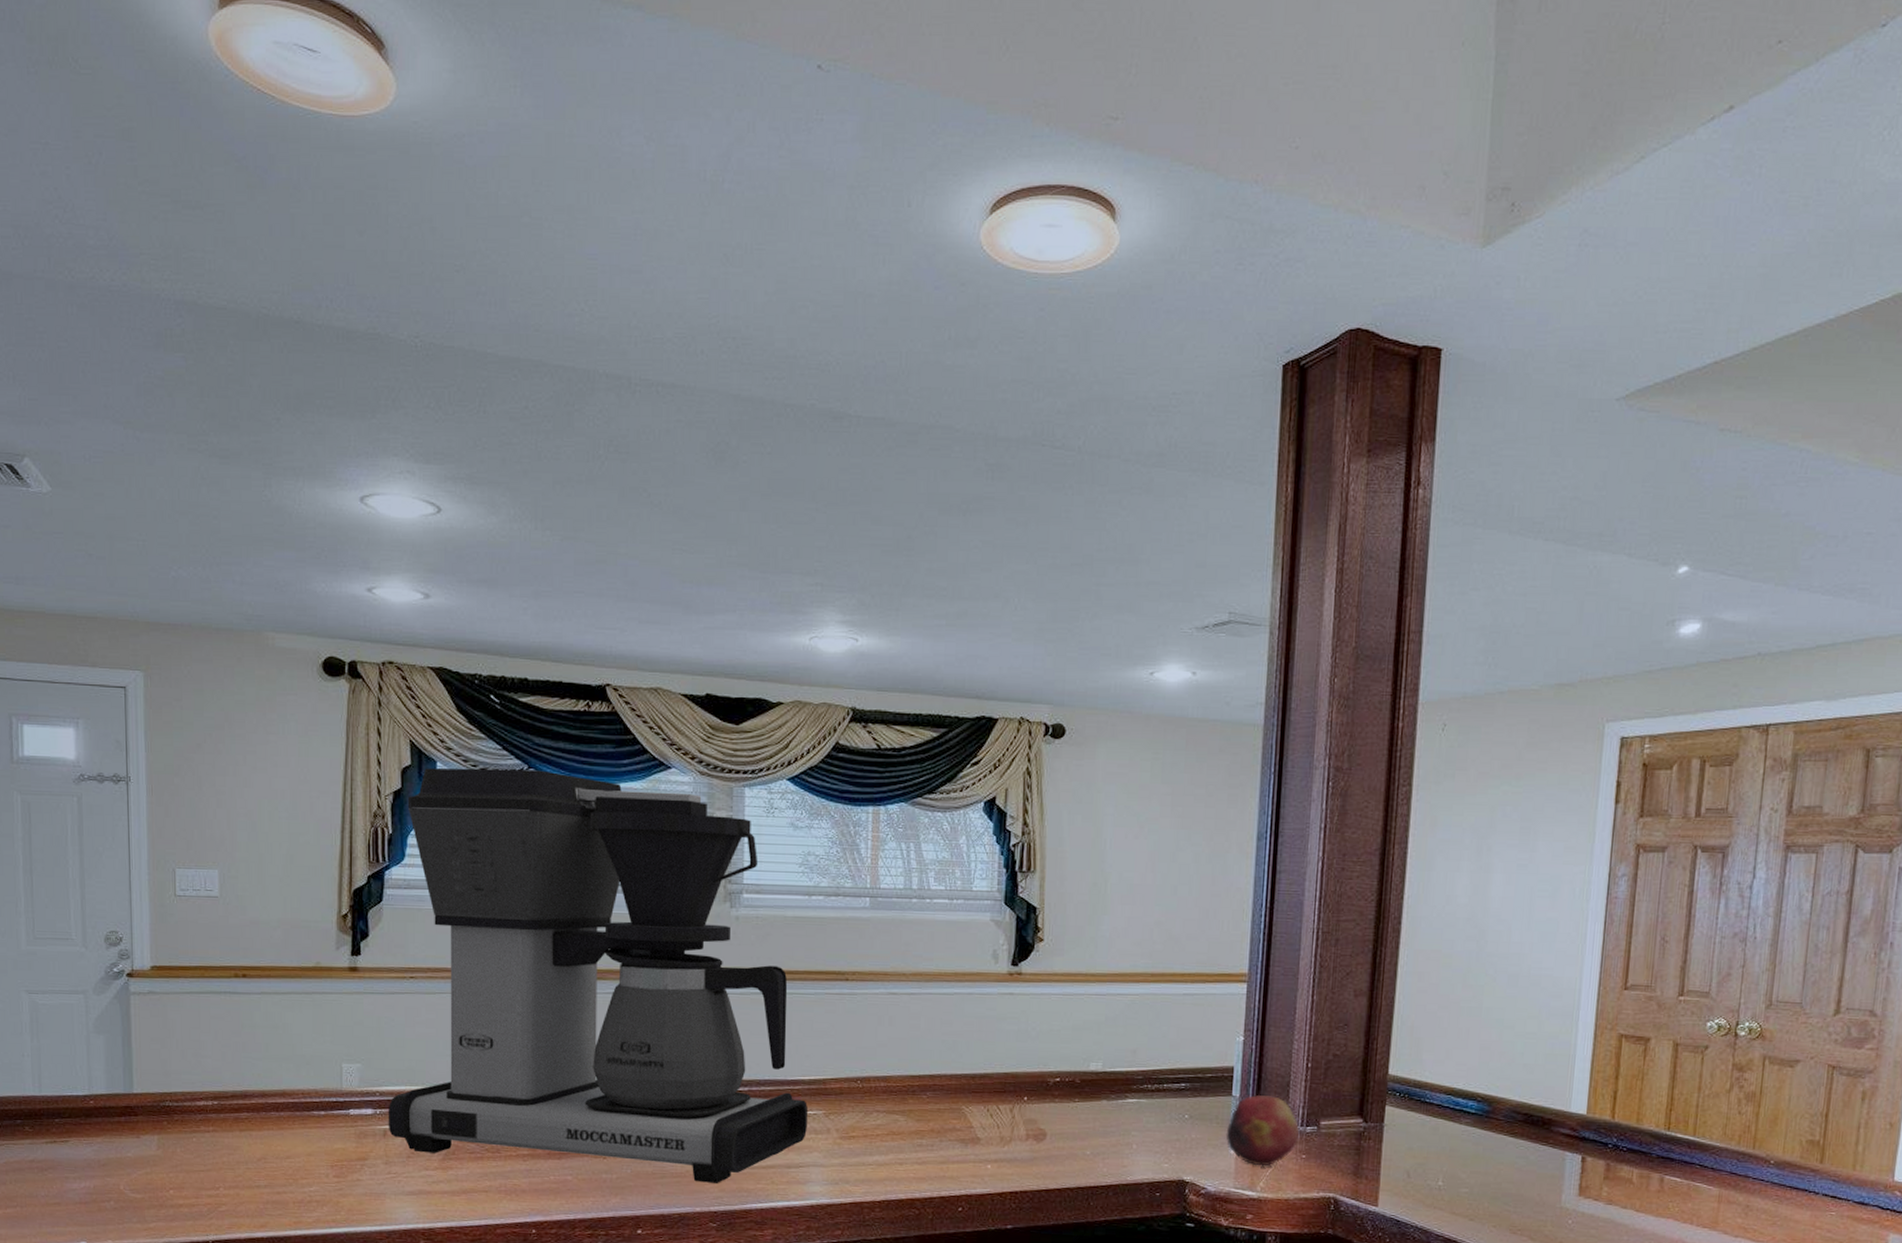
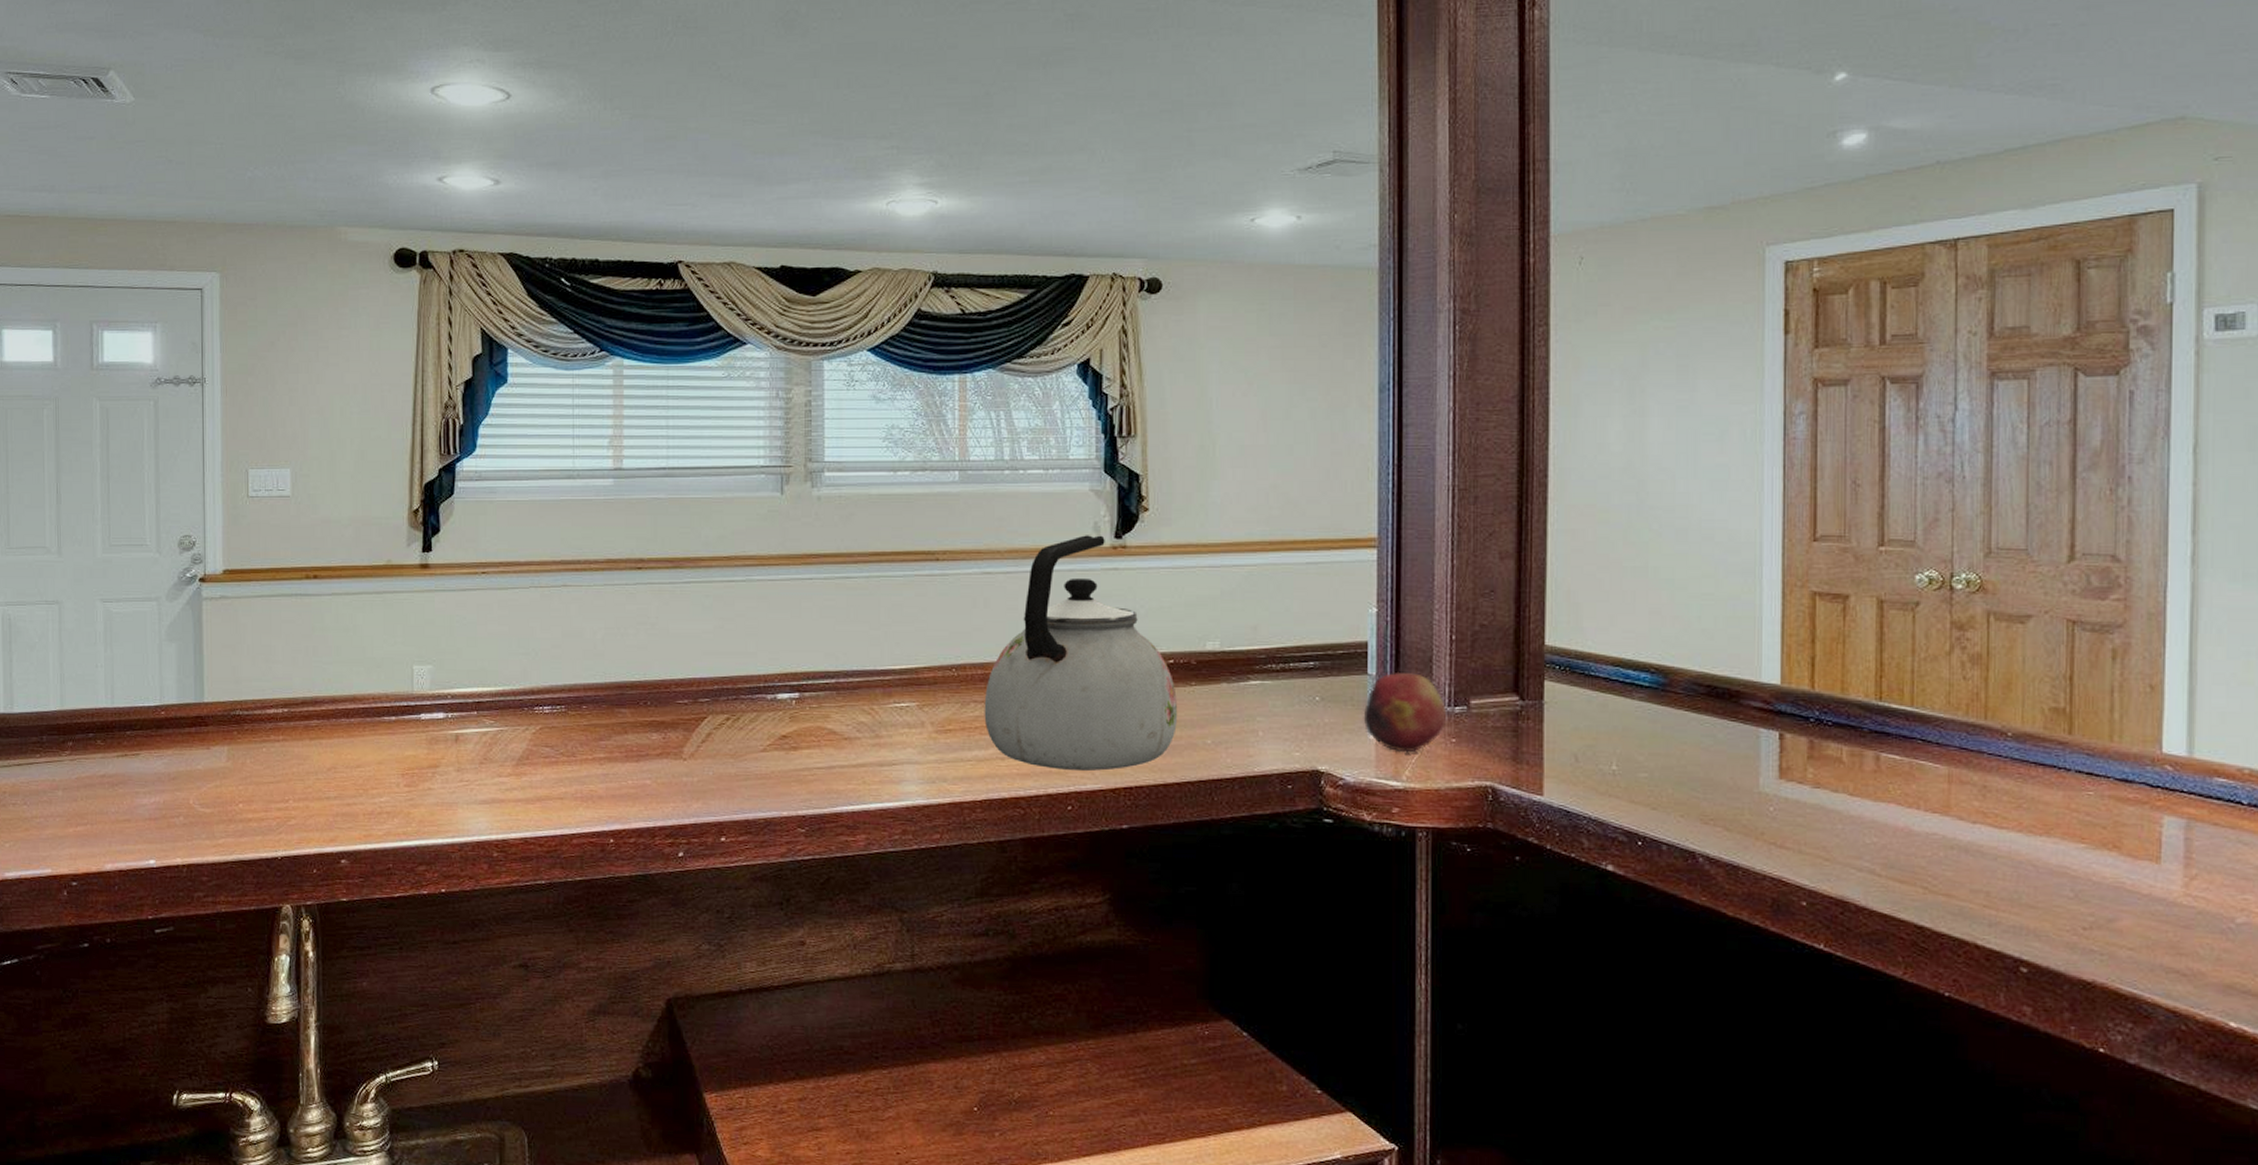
coffee maker: present [388,768,807,1183] -> none [459,353,899,785]
kettle: none [885,961,1062,1177] -> present [984,535,1178,771]

